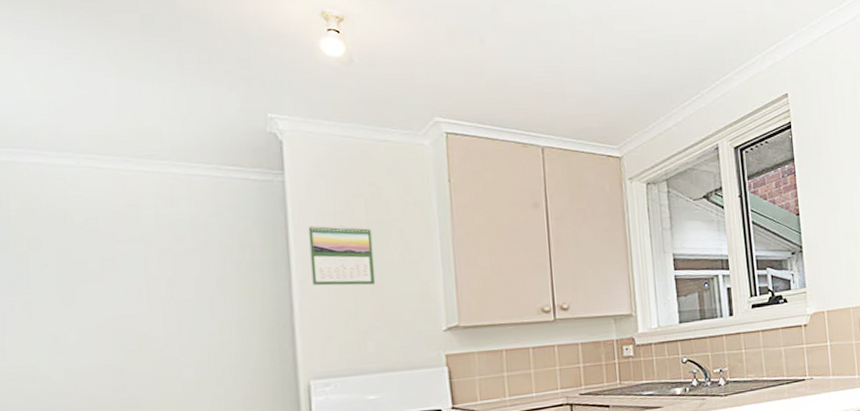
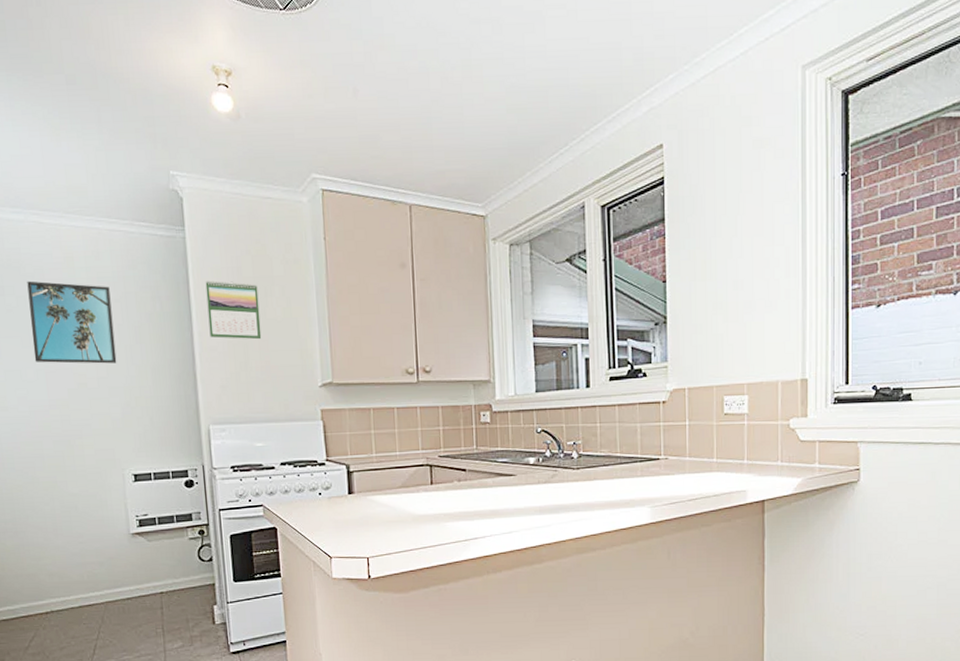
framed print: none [74,231,192,323] -> present [27,281,117,364]

